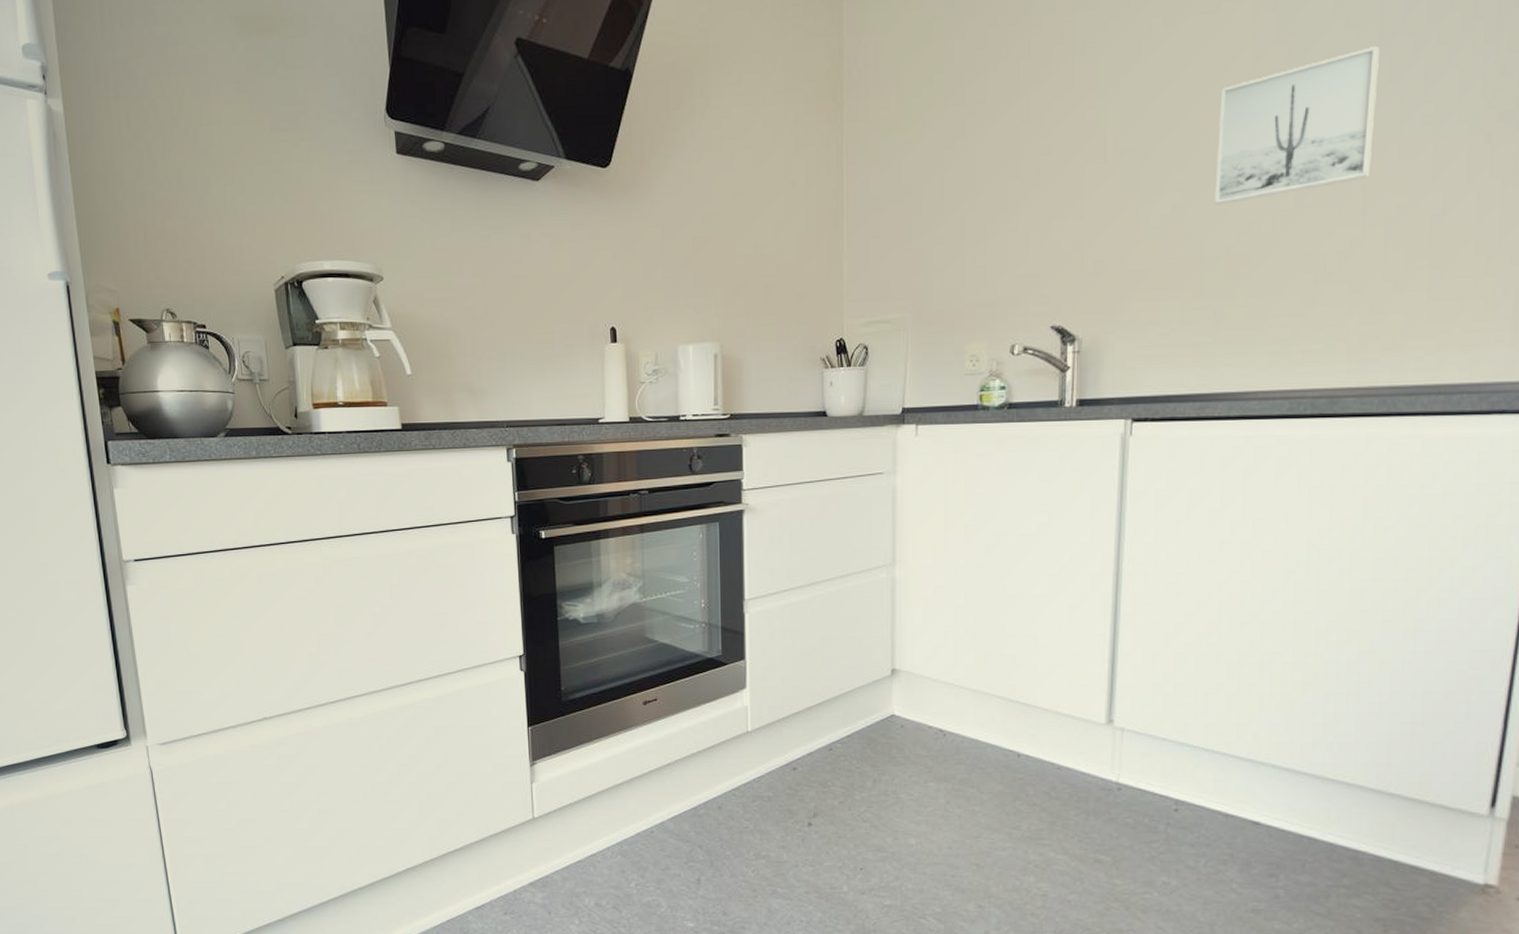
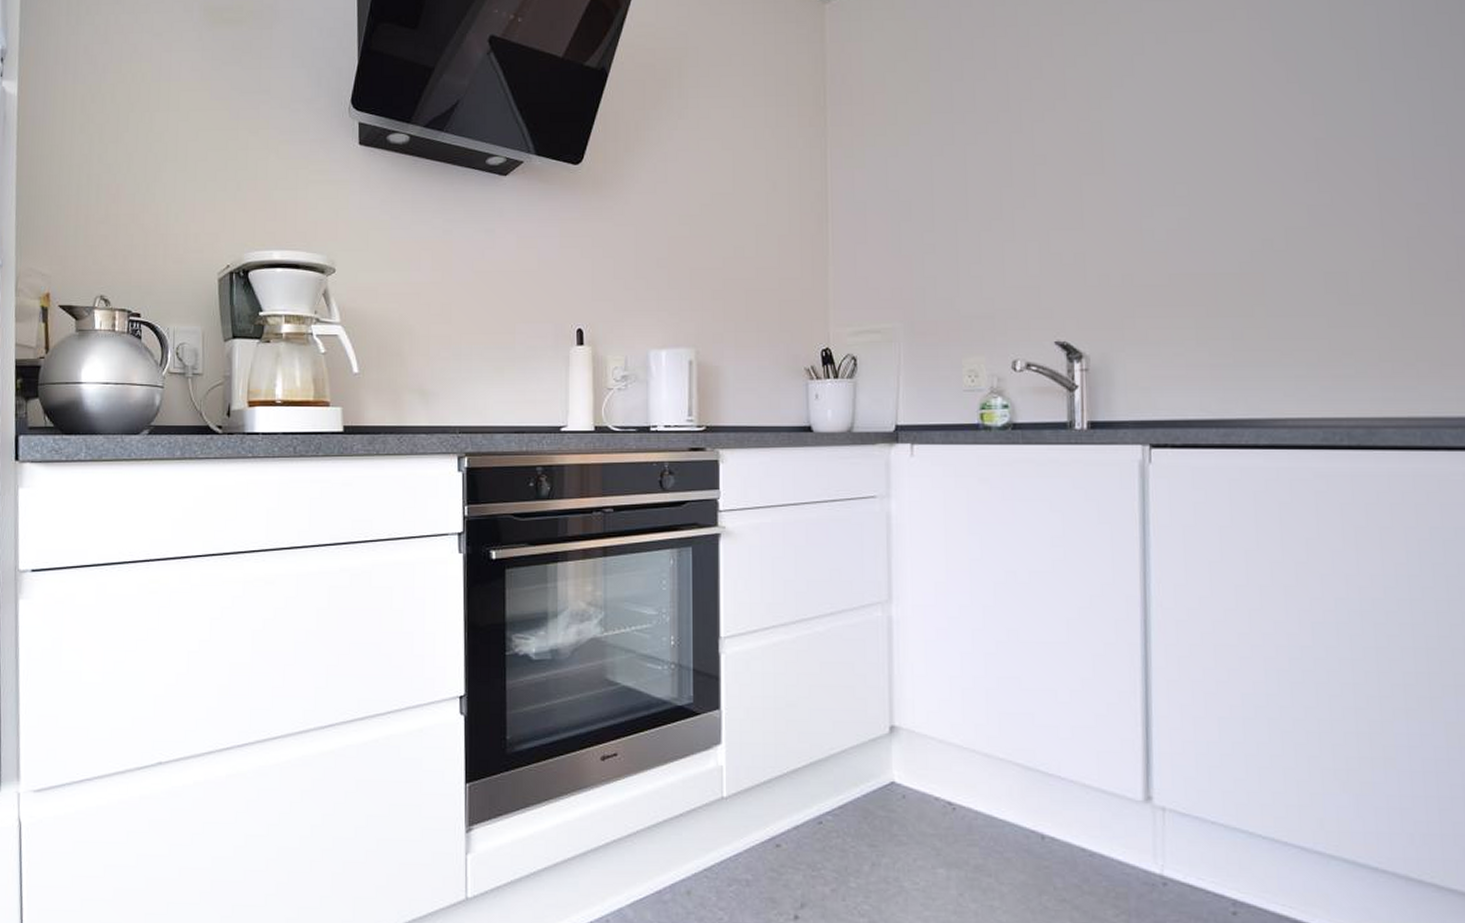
wall art: present [1215,45,1379,206] -> none [1220,66,1385,221]

